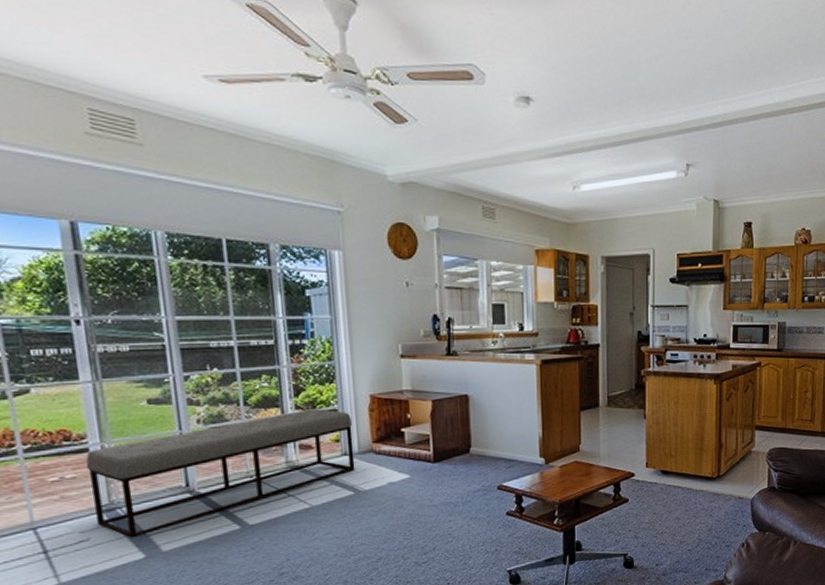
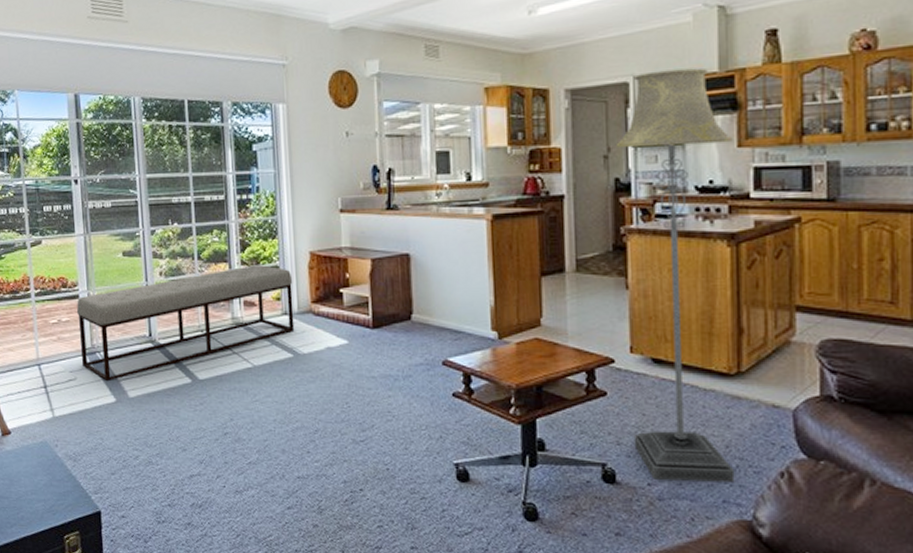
floor lamp: none [640,247,720,561] -> present [617,67,735,483]

